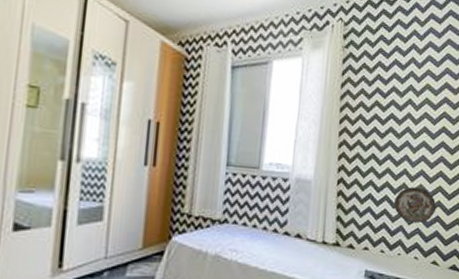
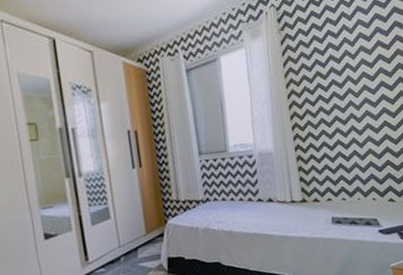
decorative plate: present [394,186,436,224] -> none [347,139,386,171]

